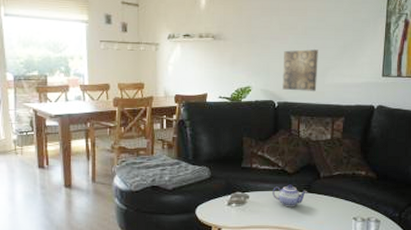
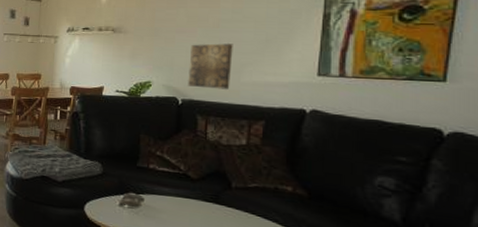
teapot: present [273,184,307,207] -> none [171,191,214,218]

